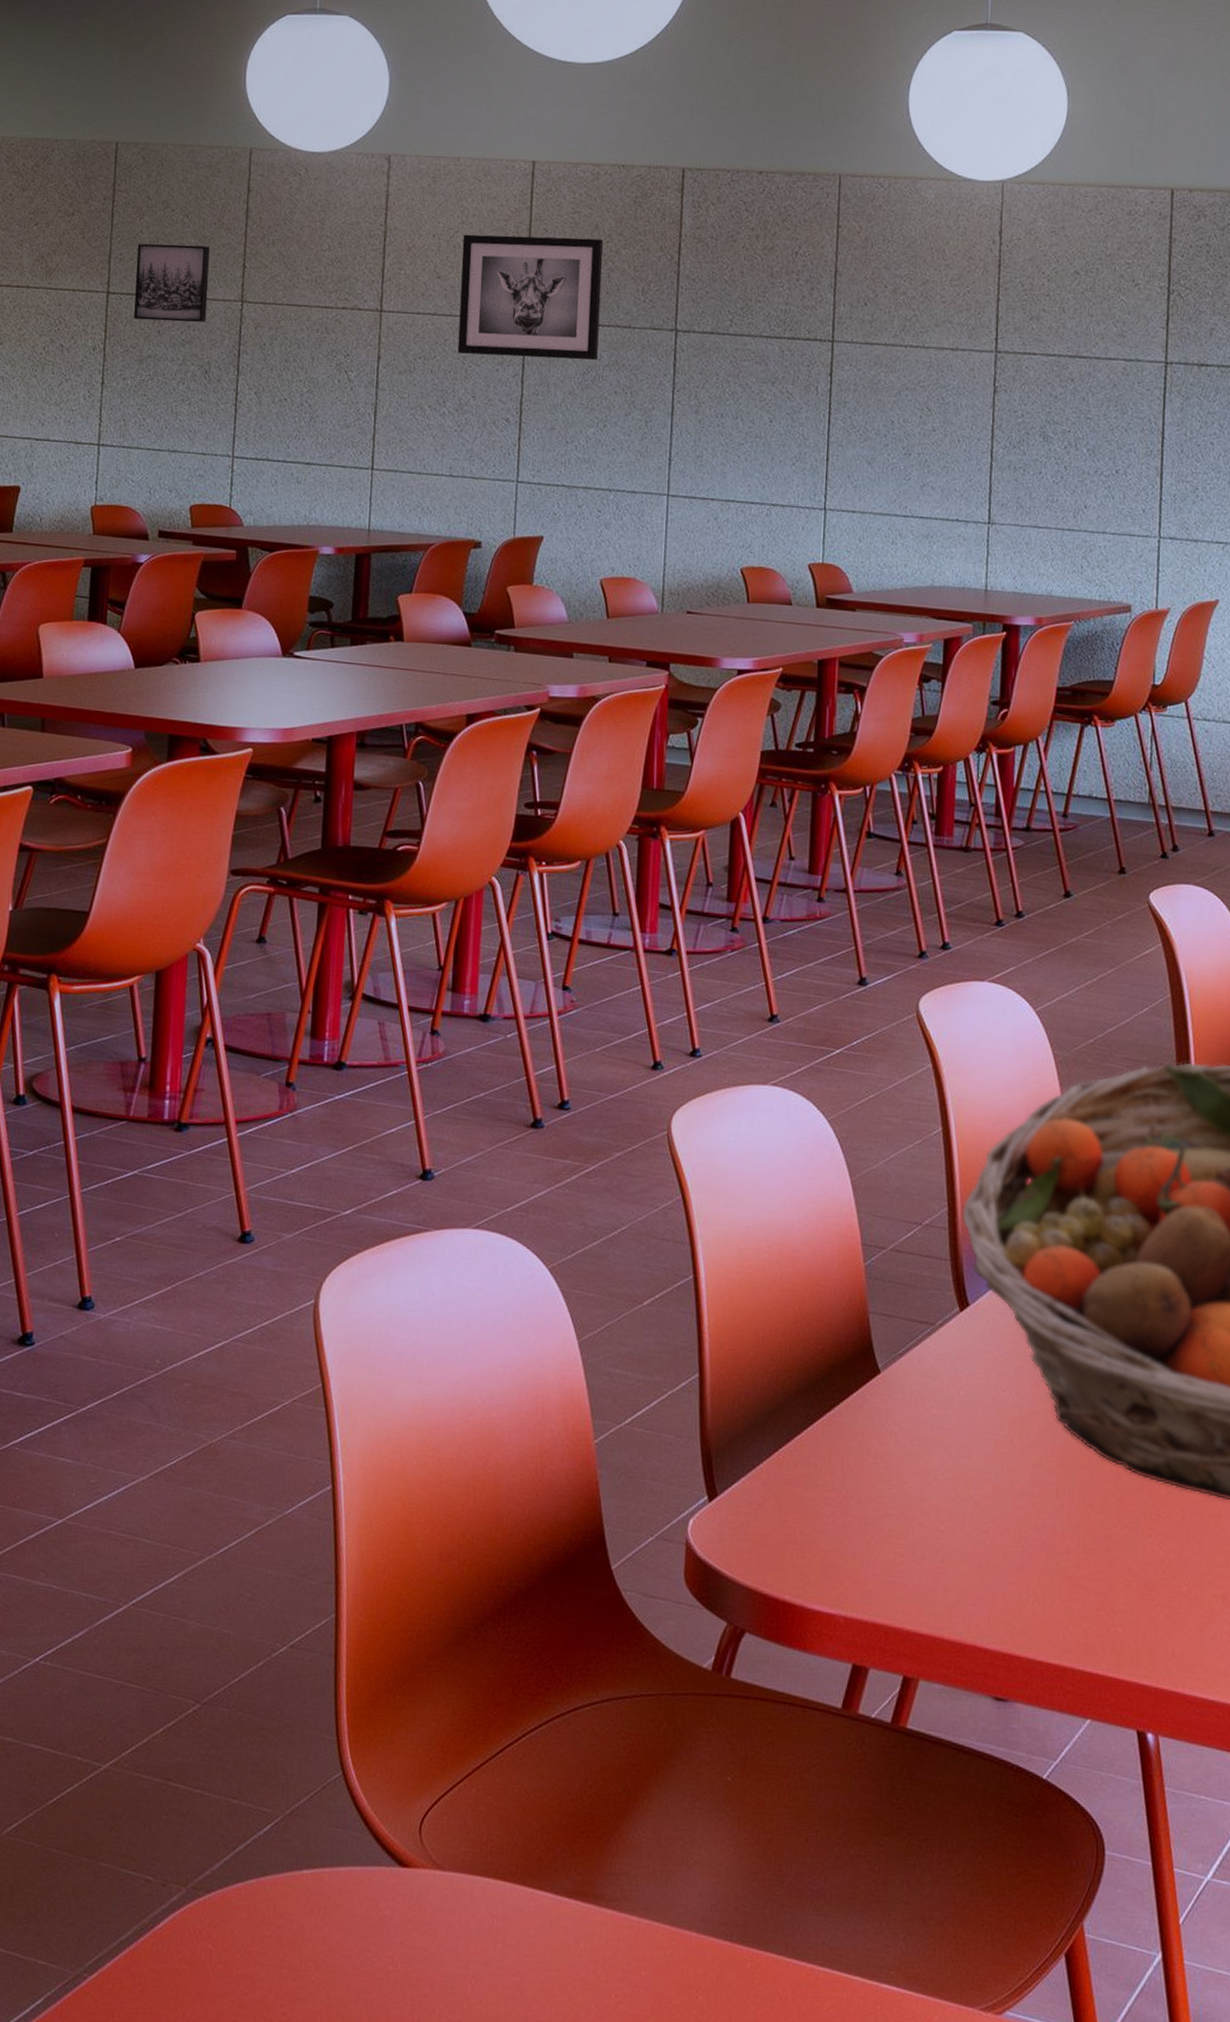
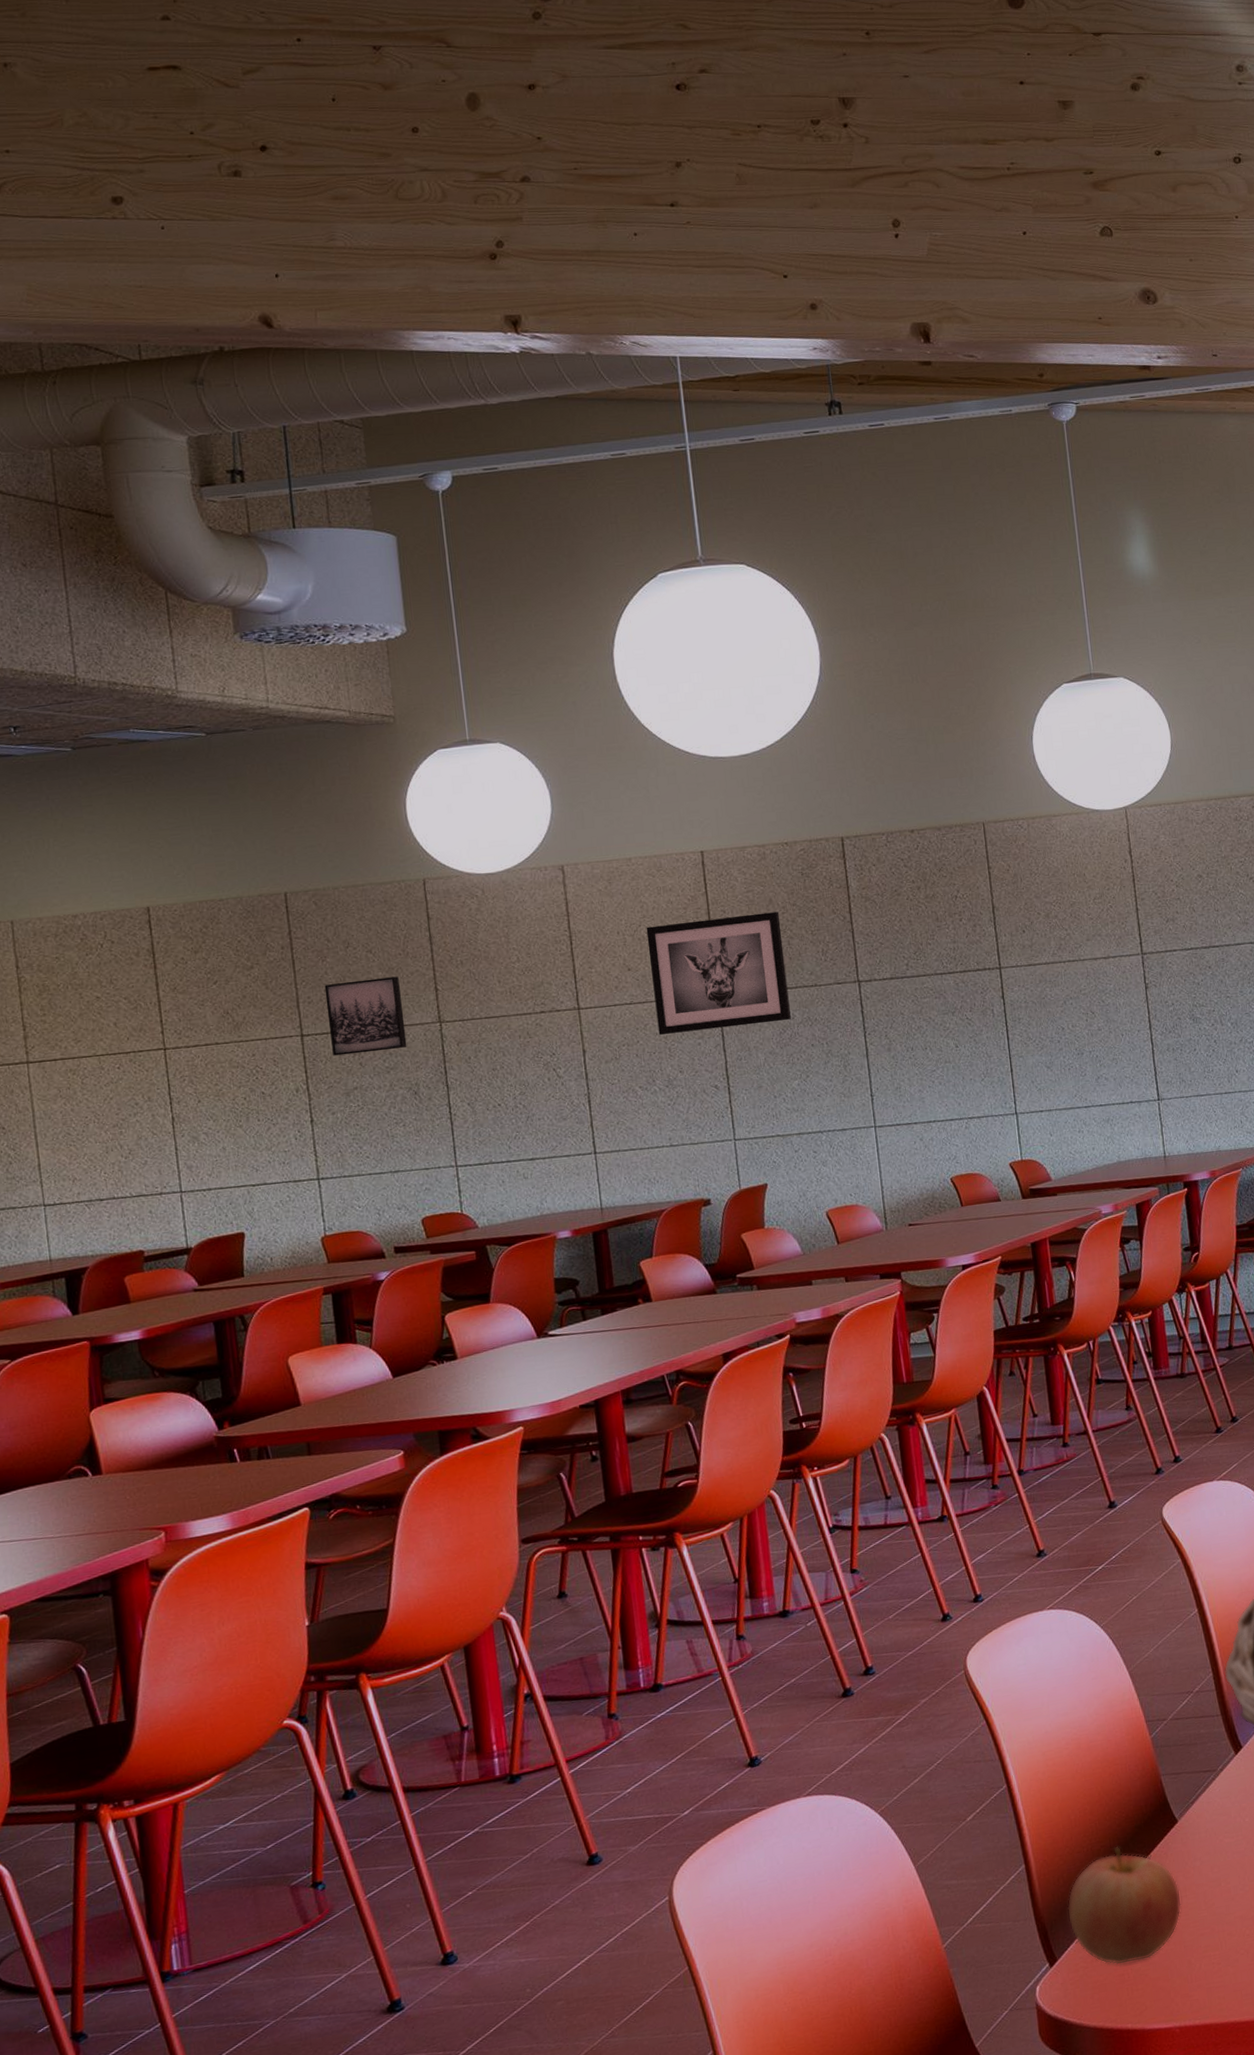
apple: none [738,1381,870,1526] -> present [1067,1846,1182,1965]

